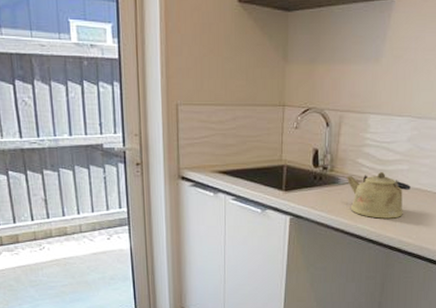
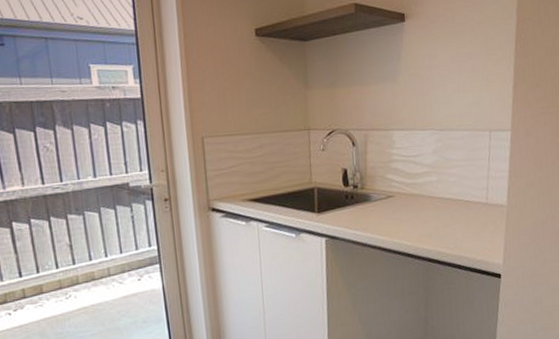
kettle: present [346,172,411,219] -> none [377,185,442,232]

